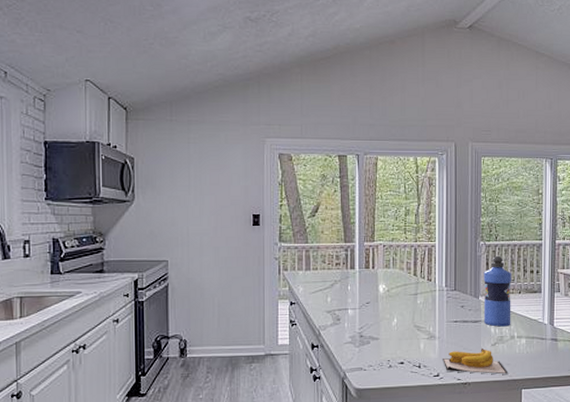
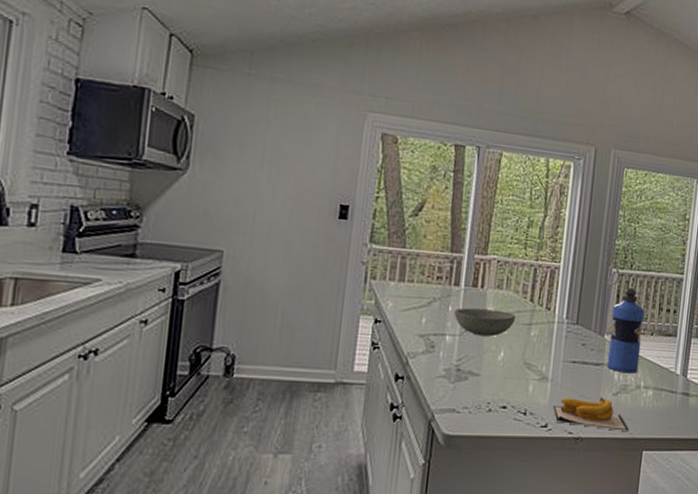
bowl: none [352,285,403,308] -> present [453,308,516,337]

